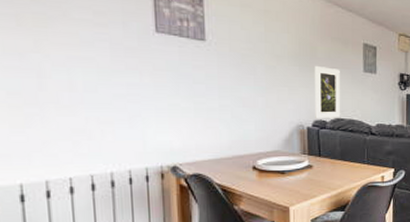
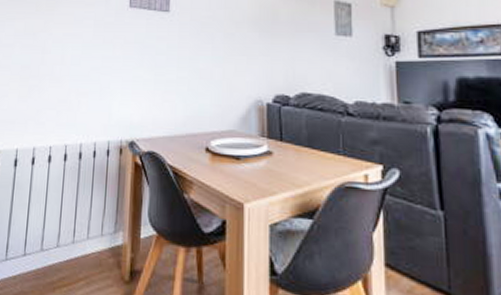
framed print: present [315,65,340,119] -> none [276,30,306,94]

